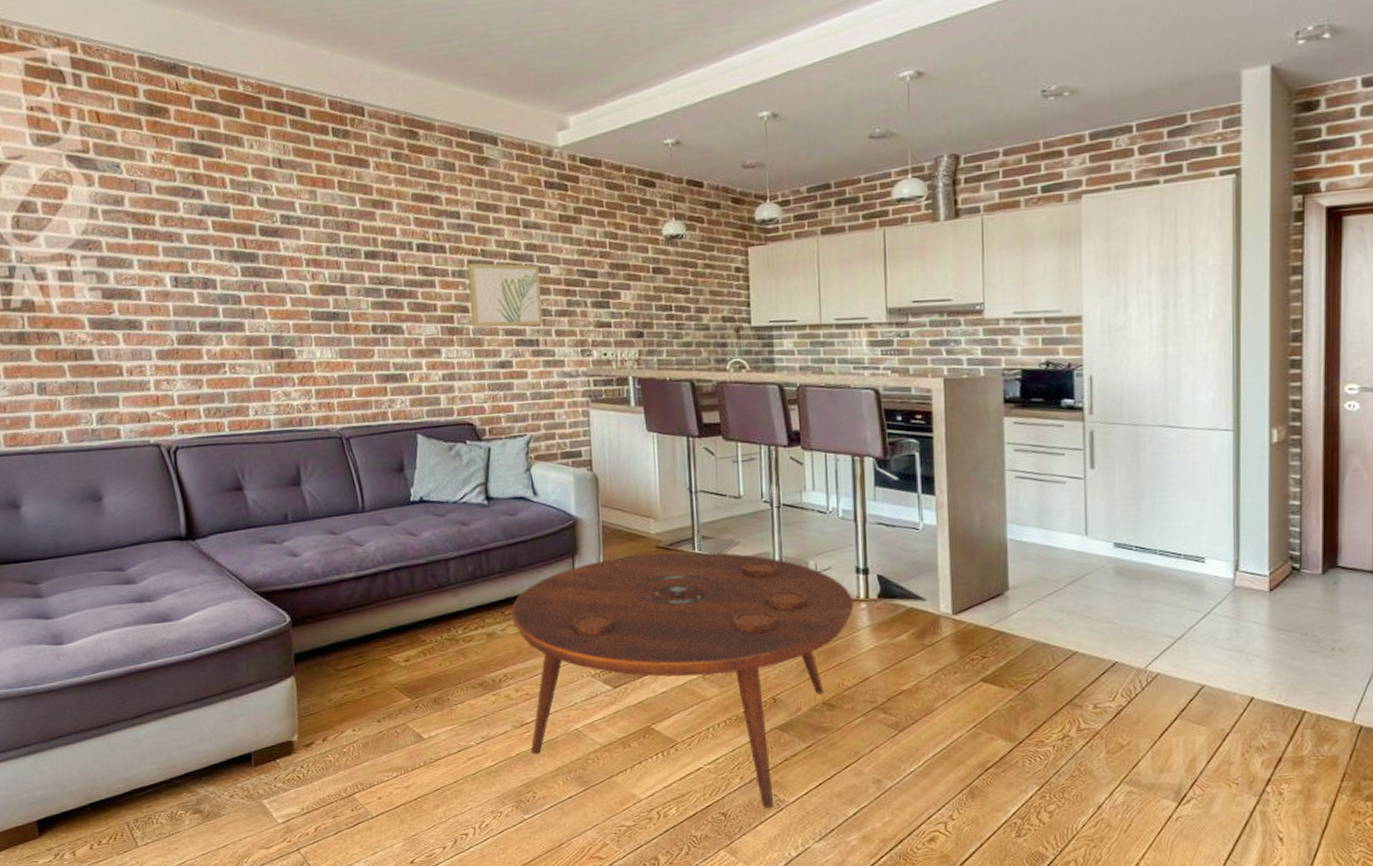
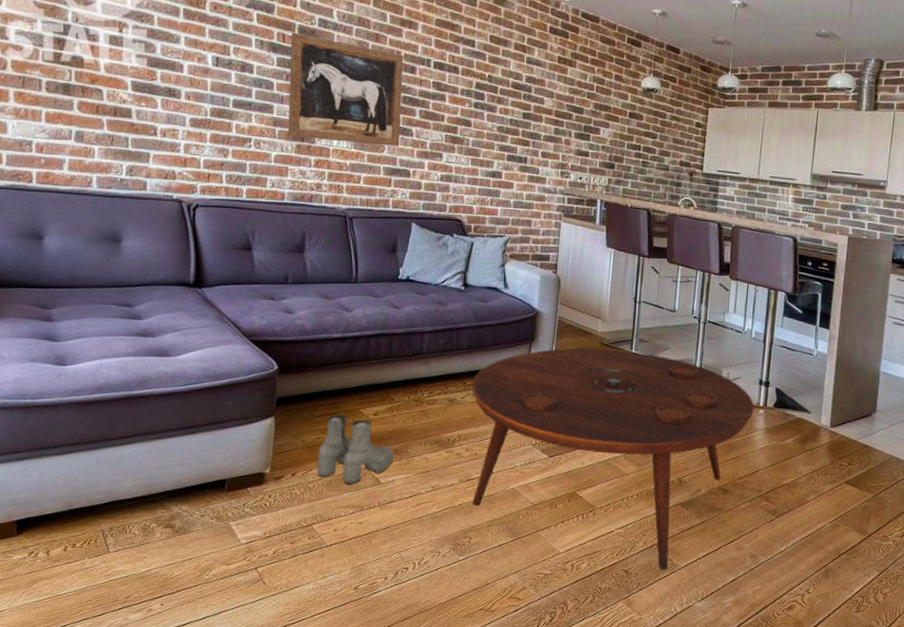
wall art: none [252,235,391,355] -> present [288,32,404,146]
boots: none [348,665,434,744] -> present [318,415,394,484]
wall art: present [467,263,543,328] -> none [473,85,535,146]

